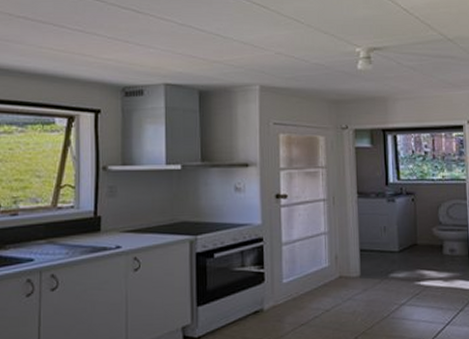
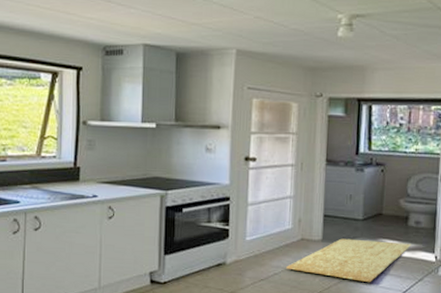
rug: none [325,272,448,318] -> present [285,238,411,283]

